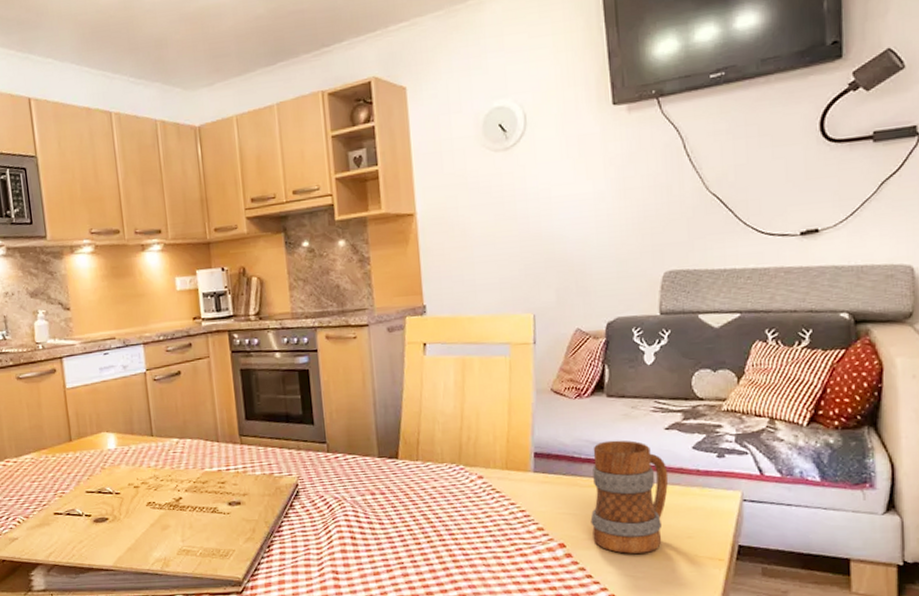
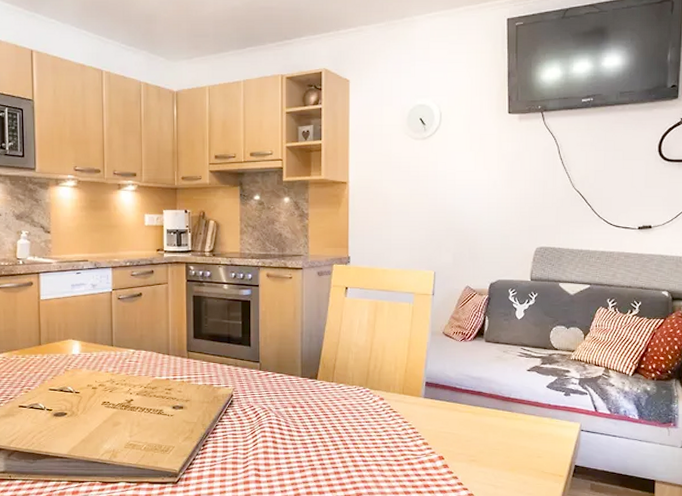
mug: present [590,440,669,554] -> none [465,376,527,467]

